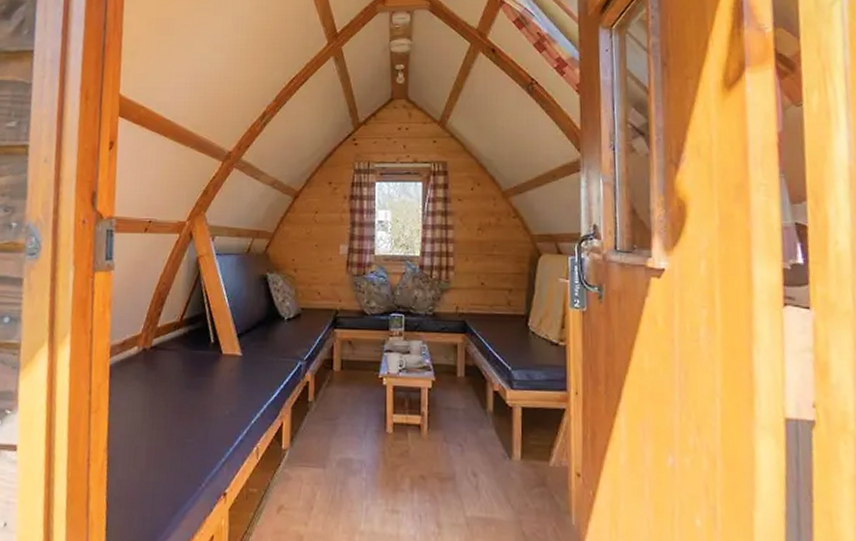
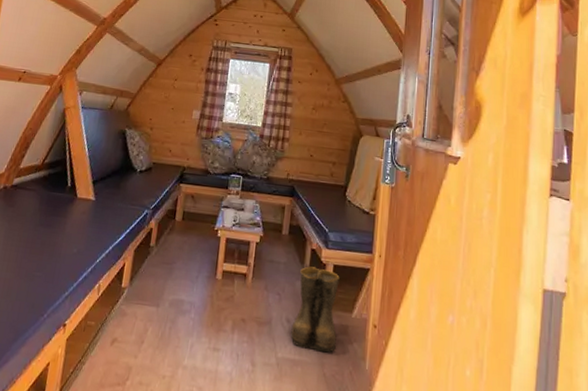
boots: none [479,411,534,508] -> present [291,266,340,353]

